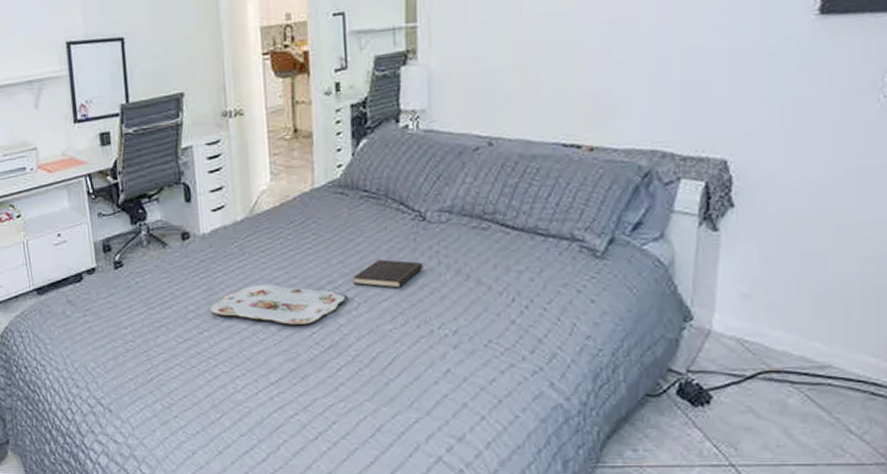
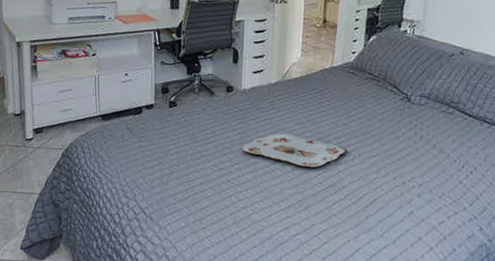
hardcover book: present [353,259,423,289] -> none [353,126,404,149]

